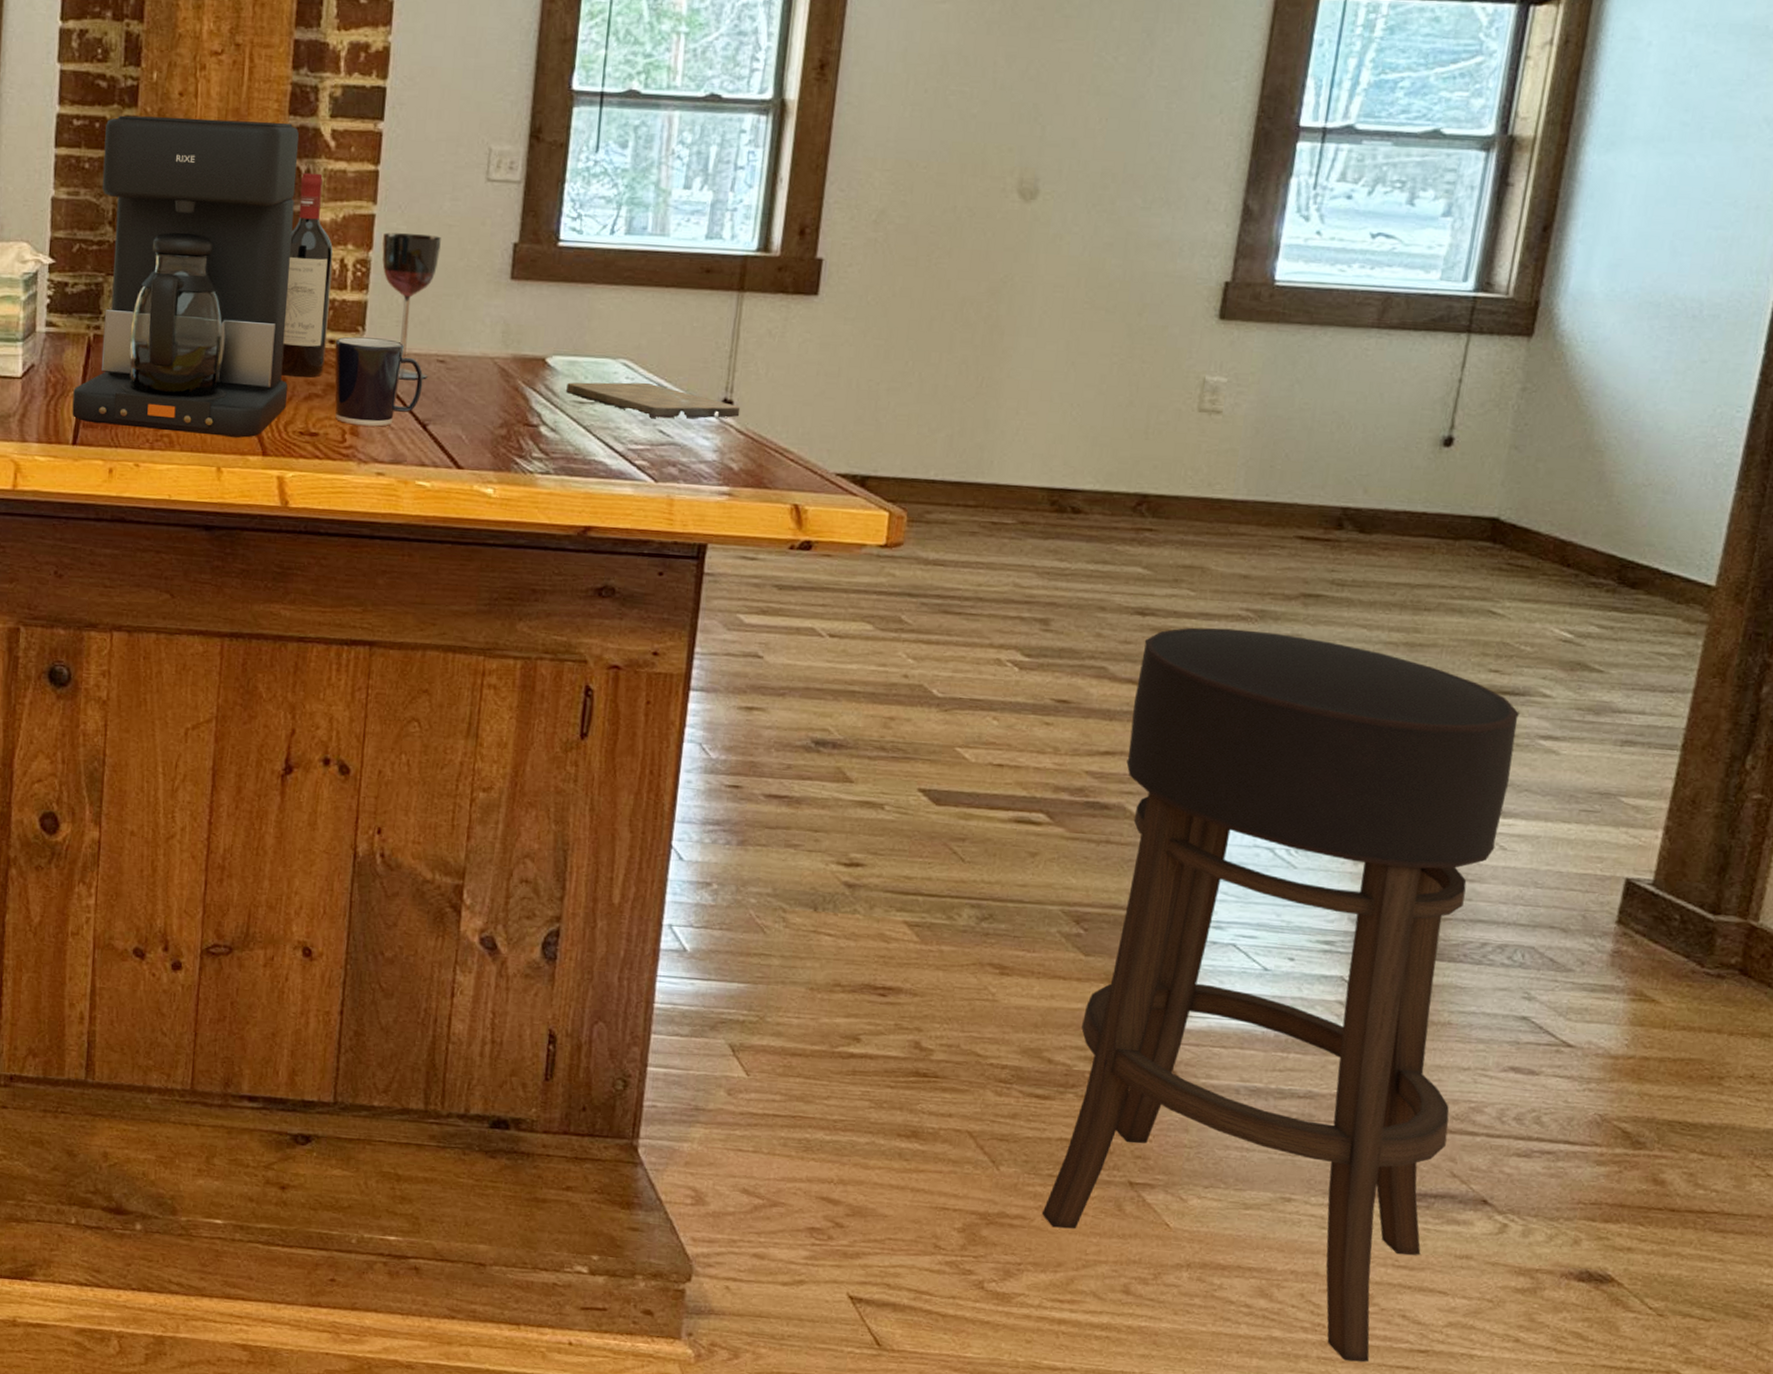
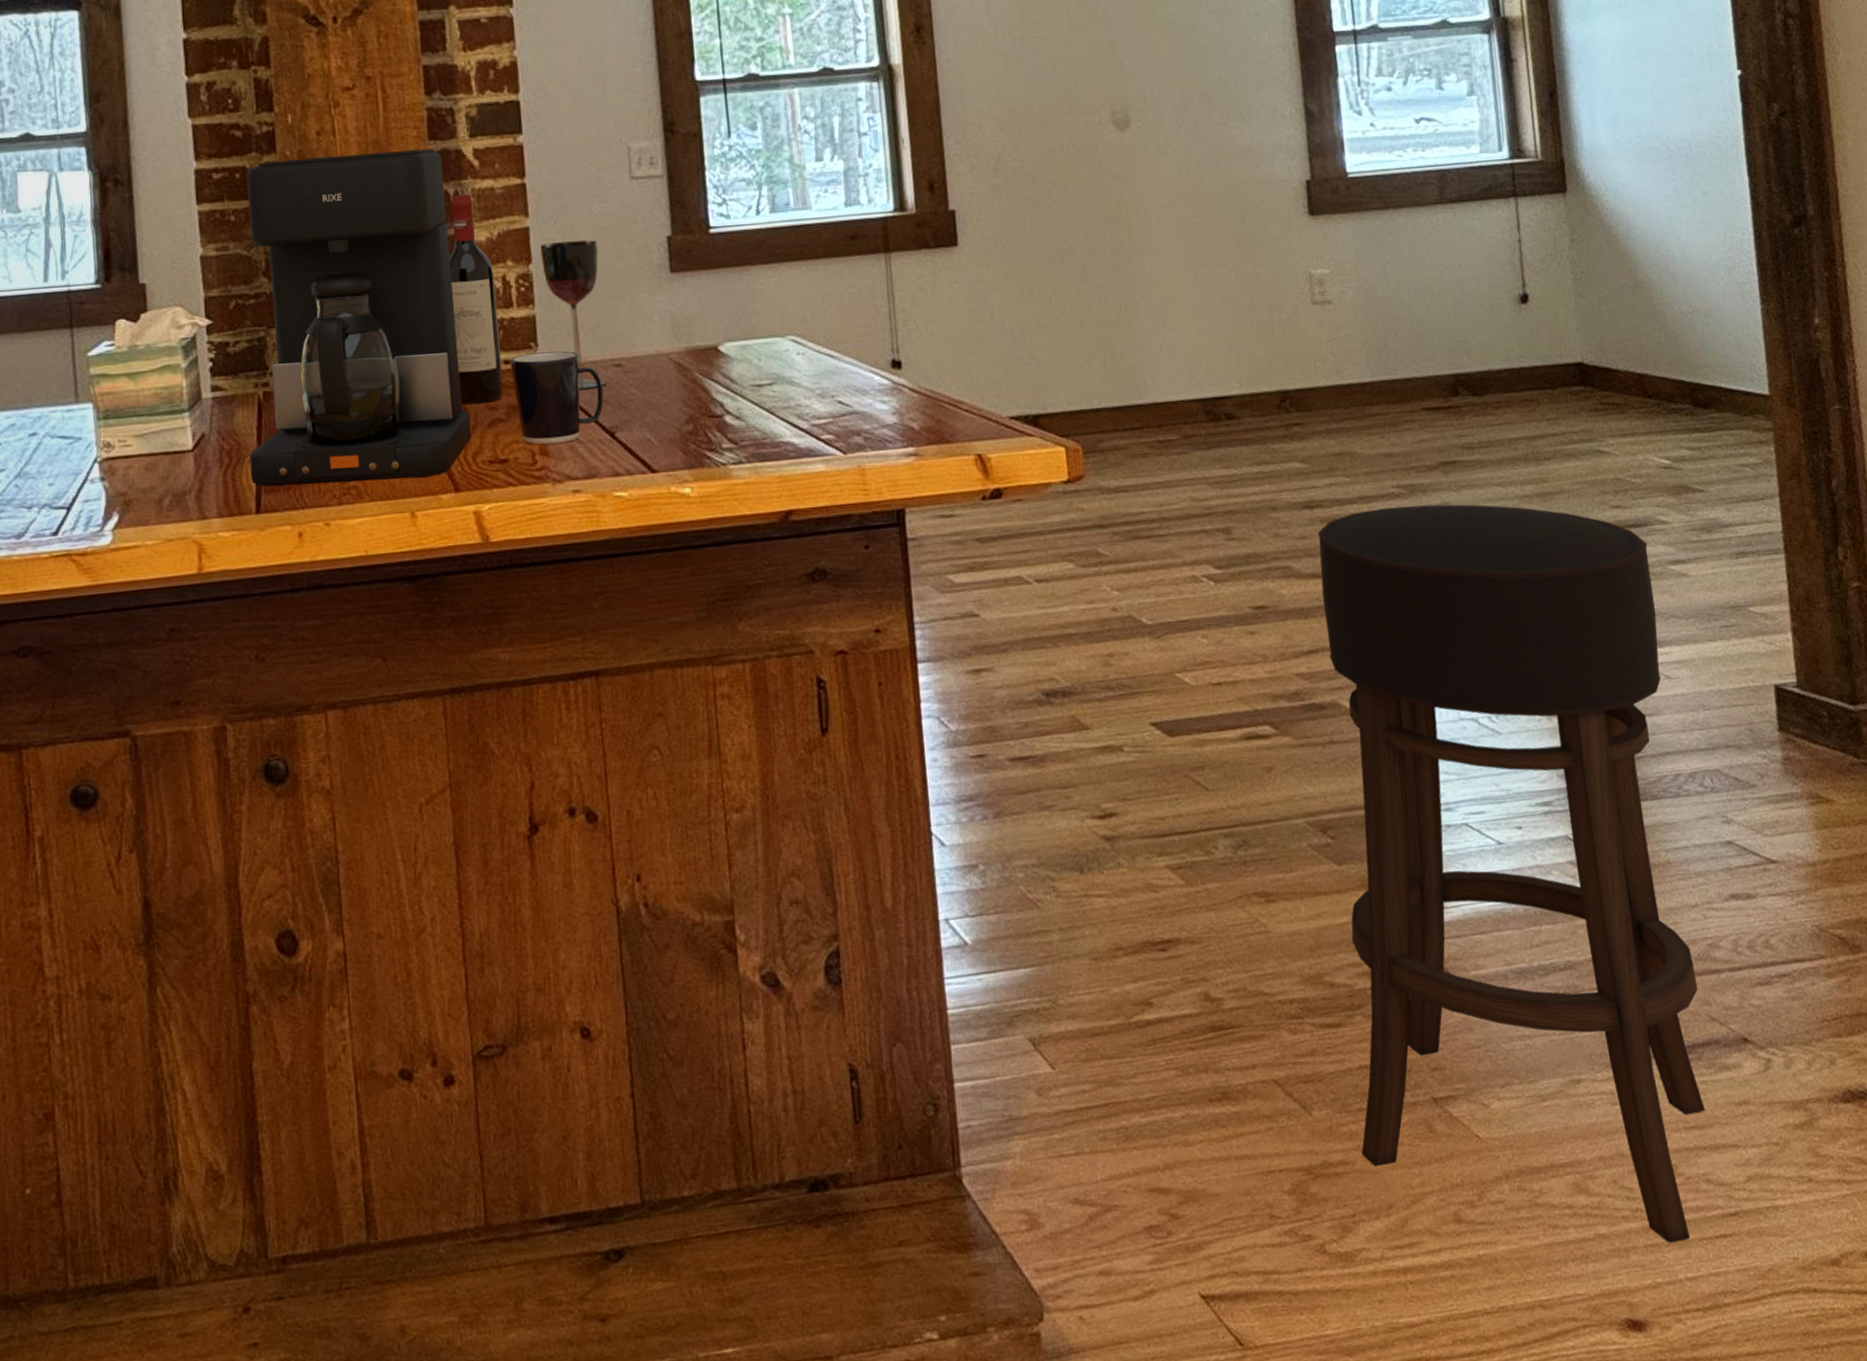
cutting board: present [566,382,741,419] -> none [743,355,910,390]

